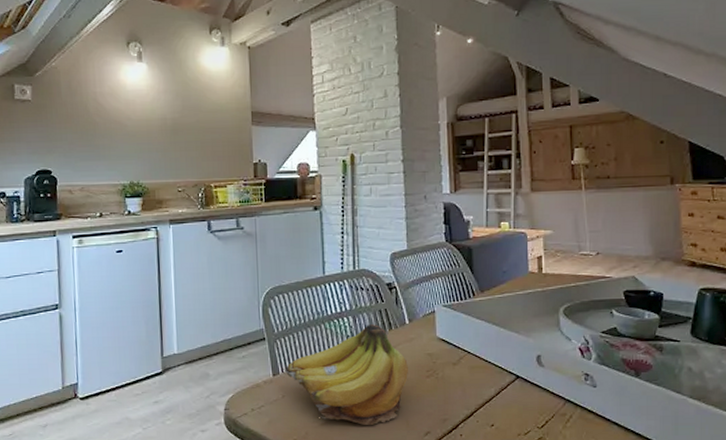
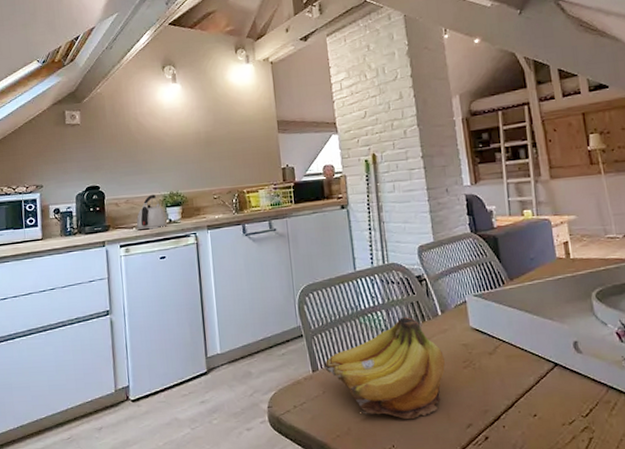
kettle: none [91,182,125,221] -> present [136,194,167,230]

